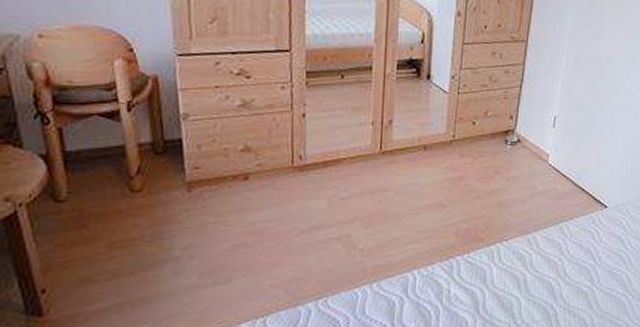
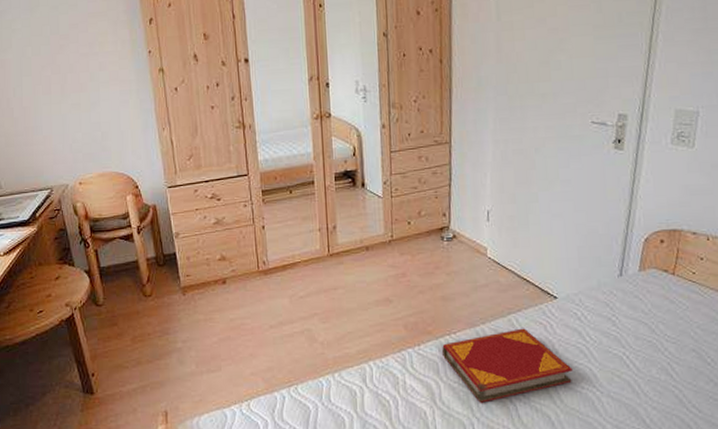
hardback book: none [492,236,611,310] -> present [442,328,573,403]

